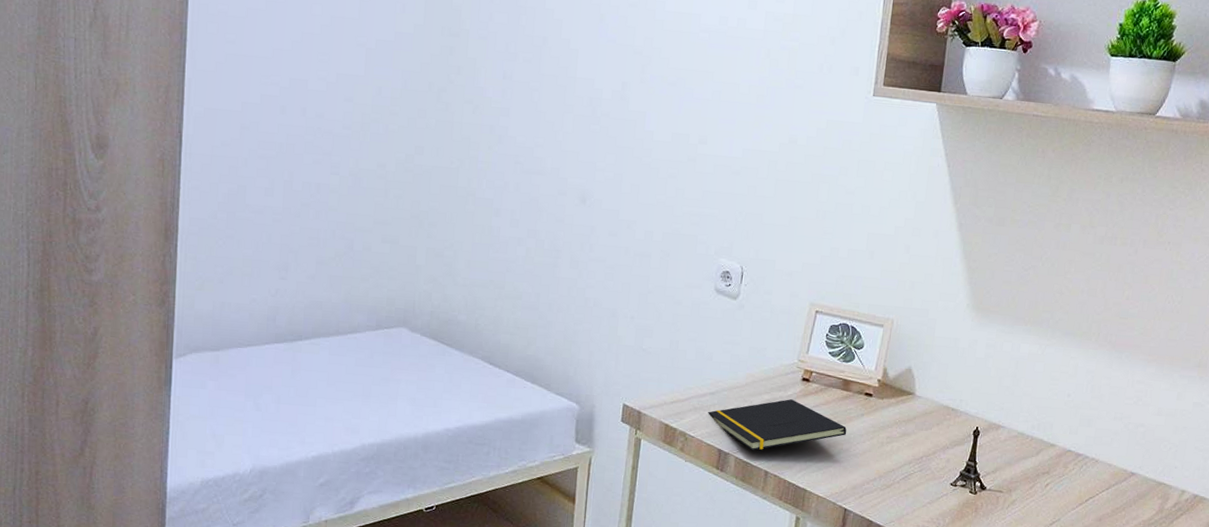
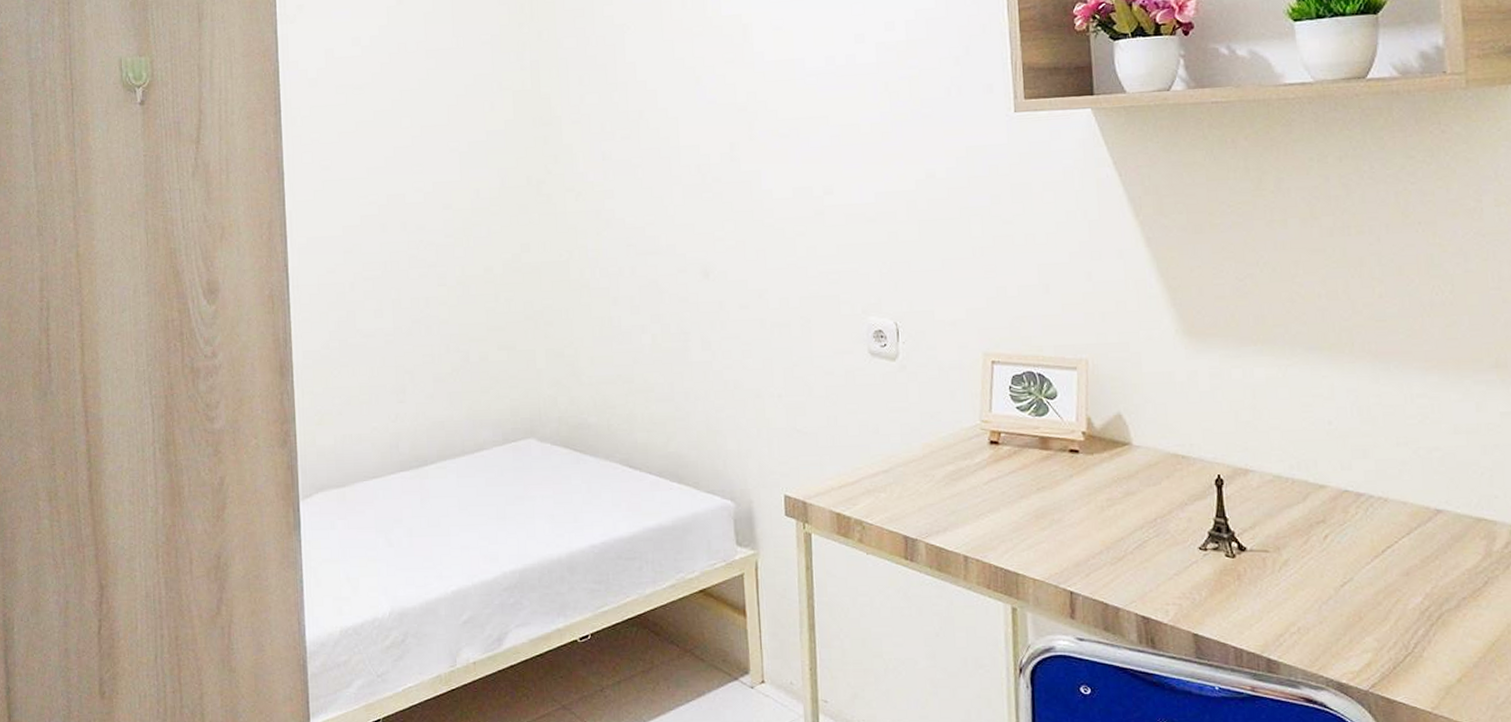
notepad: present [707,399,847,451] -> none [883,467,1056,533]

